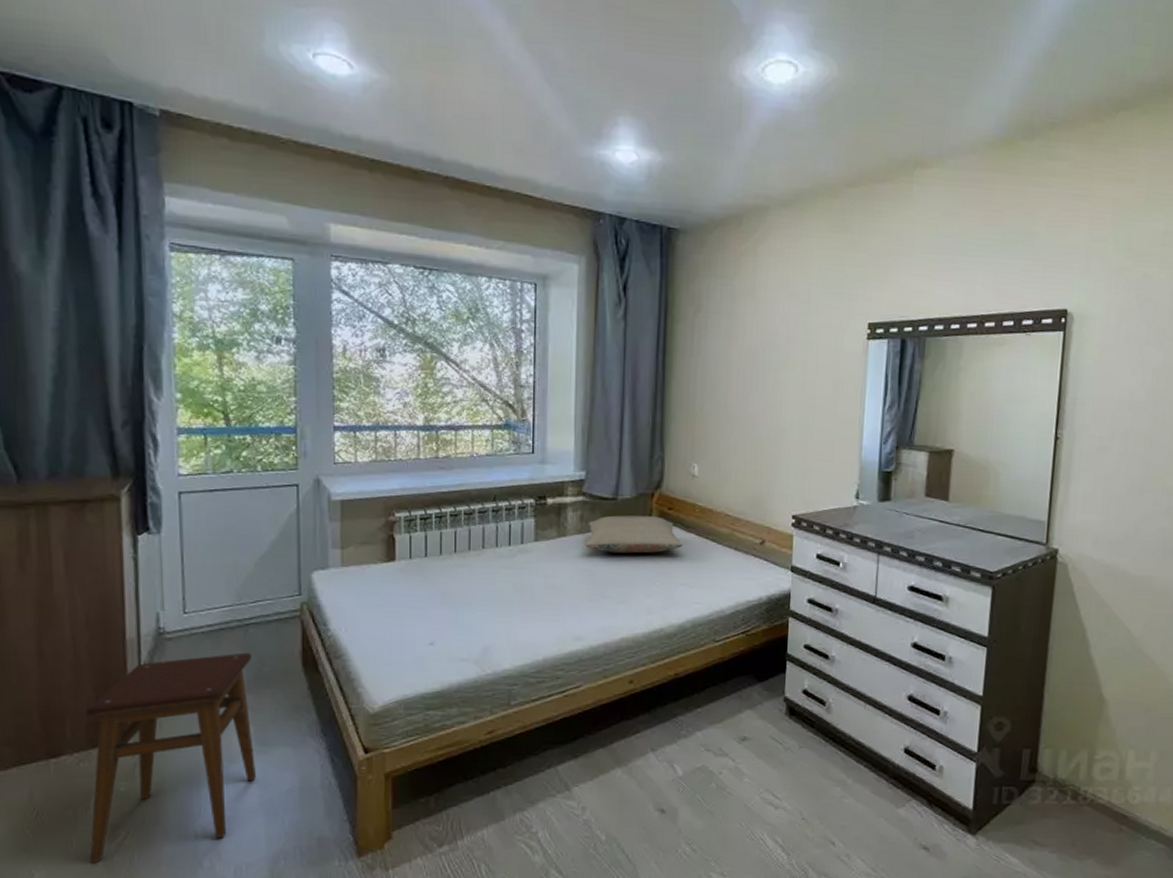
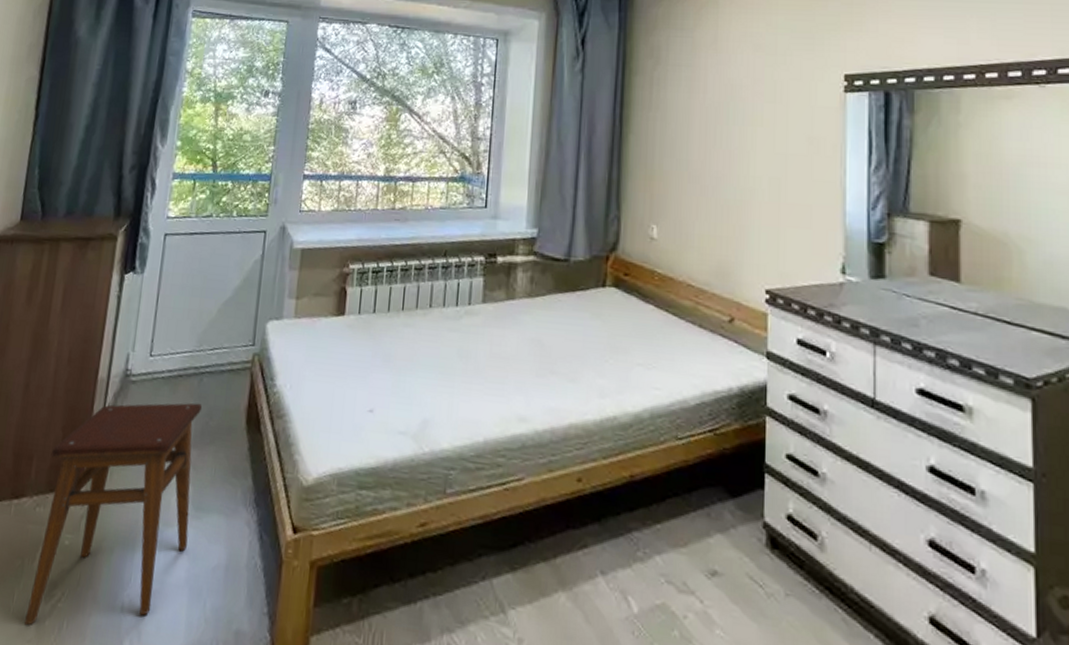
pillow: present [584,515,683,554] -> none [533,278,640,325]

